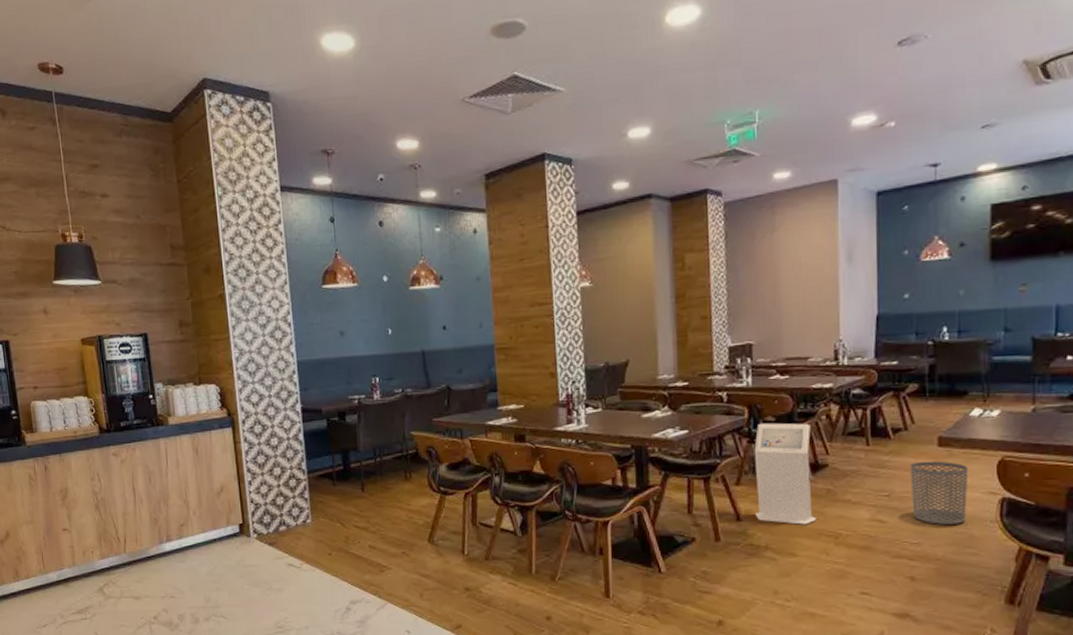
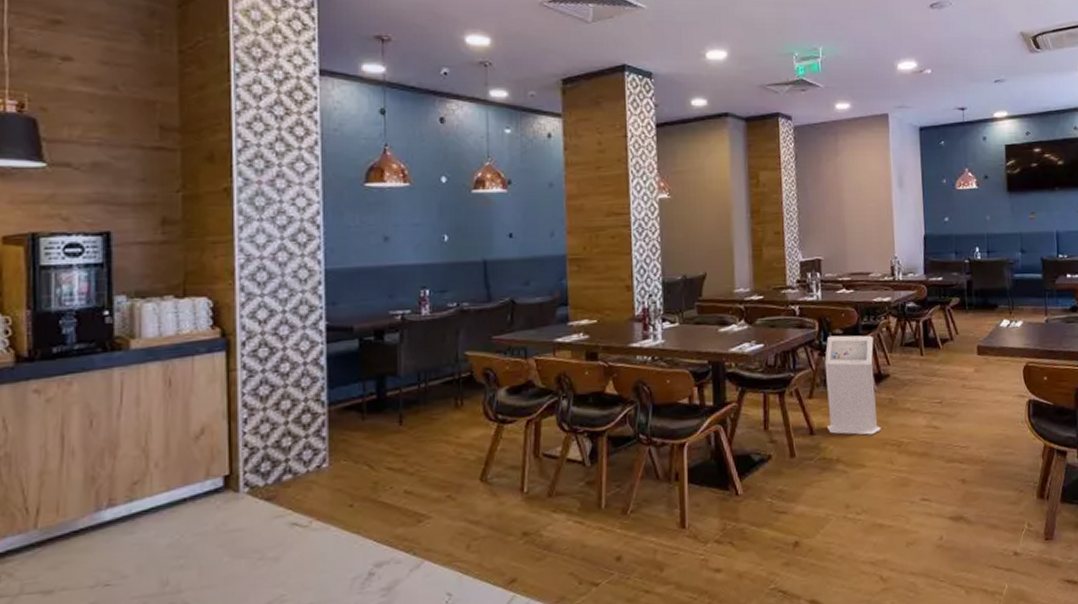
waste bin: present [910,461,969,525] -> none [956,368,1003,428]

